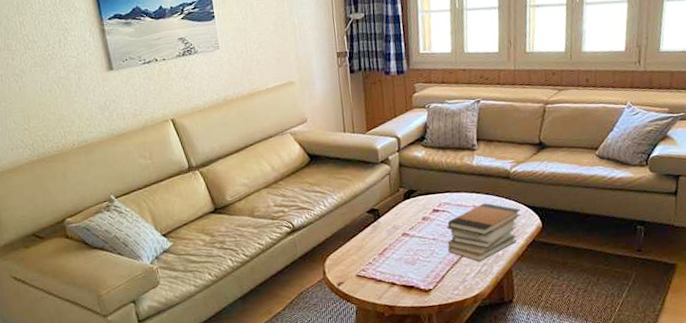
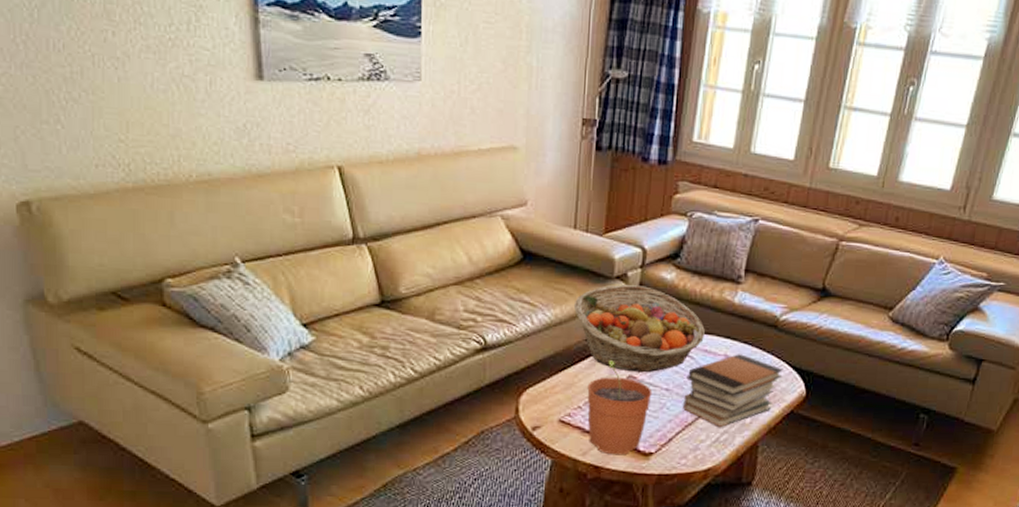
fruit basket: none [352,165,455,231] -> present [573,284,705,373]
plant pot: none [373,224,423,295] -> present [587,360,652,455]

